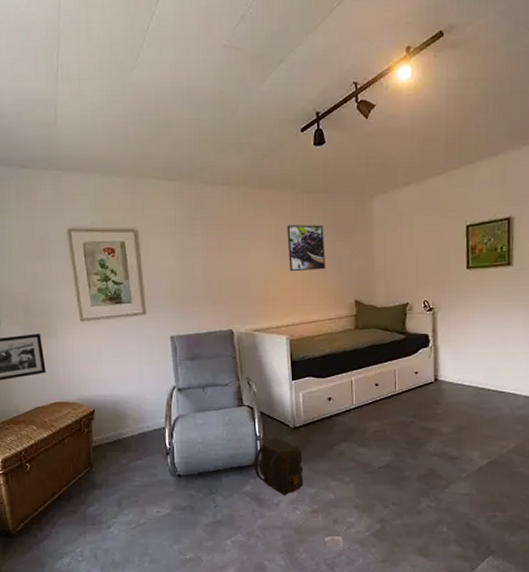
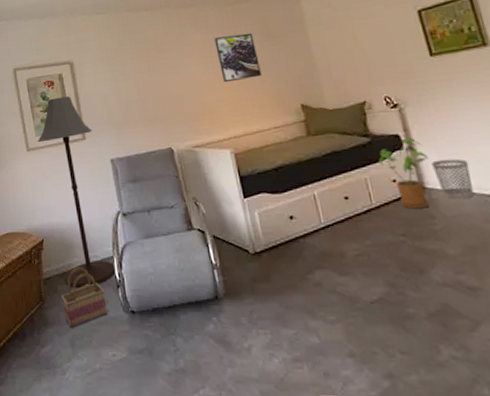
floor lamp: none [92,267,166,454] -> present [37,96,116,288]
basket: none [111,436,155,489] -> present [62,267,108,328]
backpack: present [254,437,304,495] -> none [213,265,278,337]
house plant: none [408,337,446,396] -> present [379,137,429,209]
wastebasket: none [447,358,473,391] -> present [431,158,474,200]

